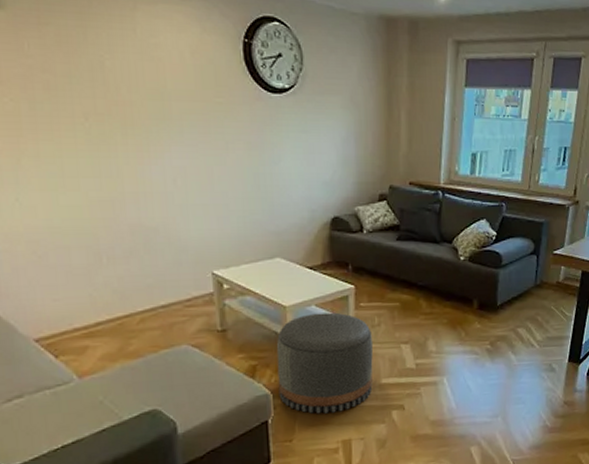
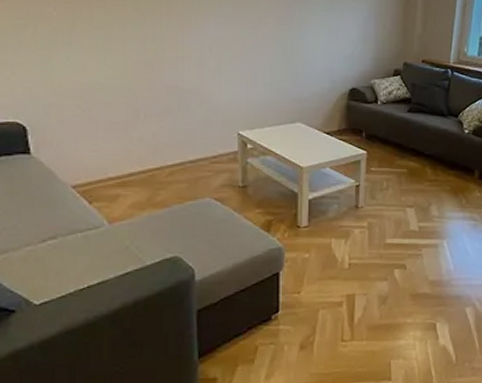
pouf: present [276,312,374,414] -> none [291,175,381,269]

